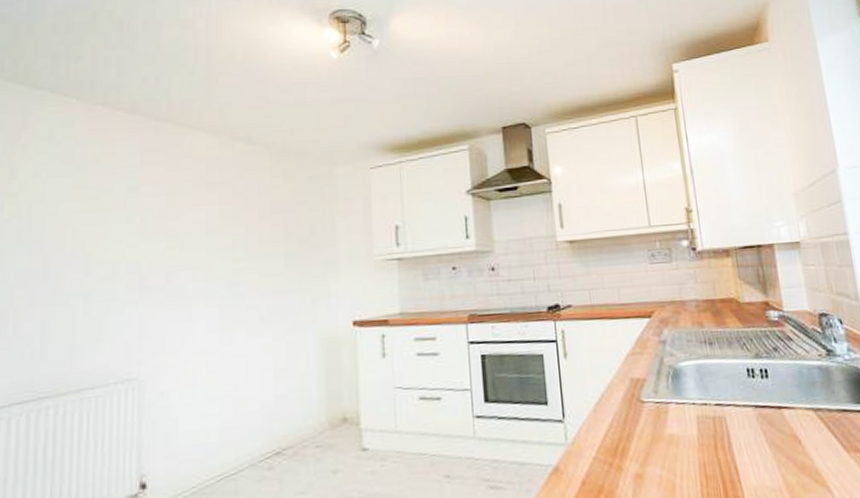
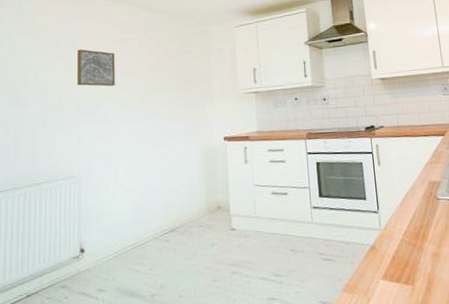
wall art: none [139,196,196,250] -> present [77,49,115,87]

